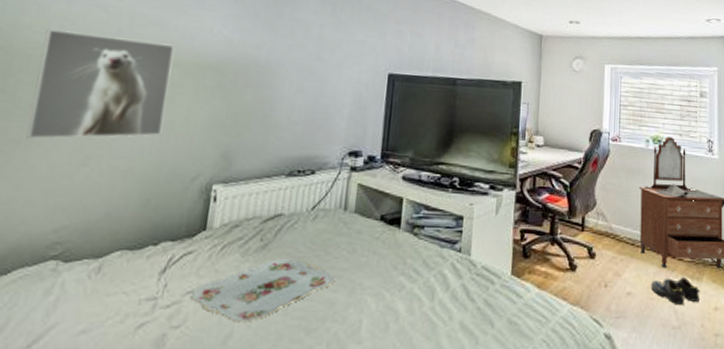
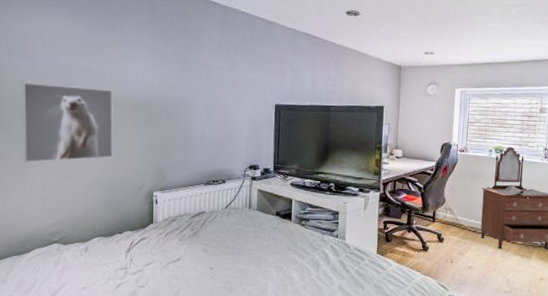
serving tray: present [190,258,336,323] -> none [148,242,247,284]
shoe: present [651,276,701,304] -> none [488,255,529,276]

